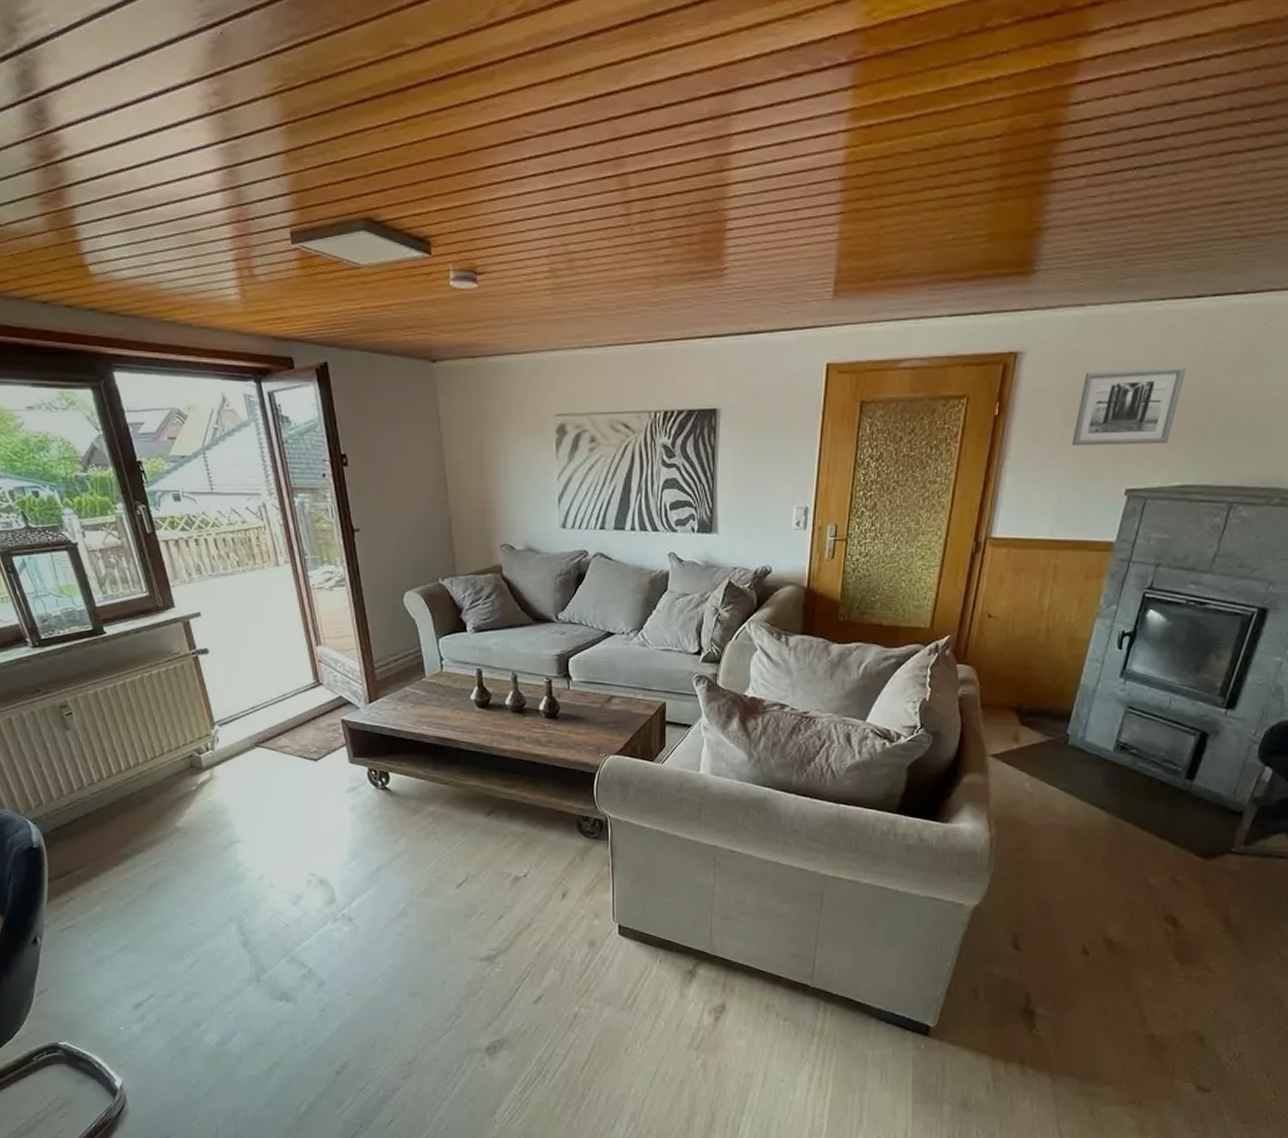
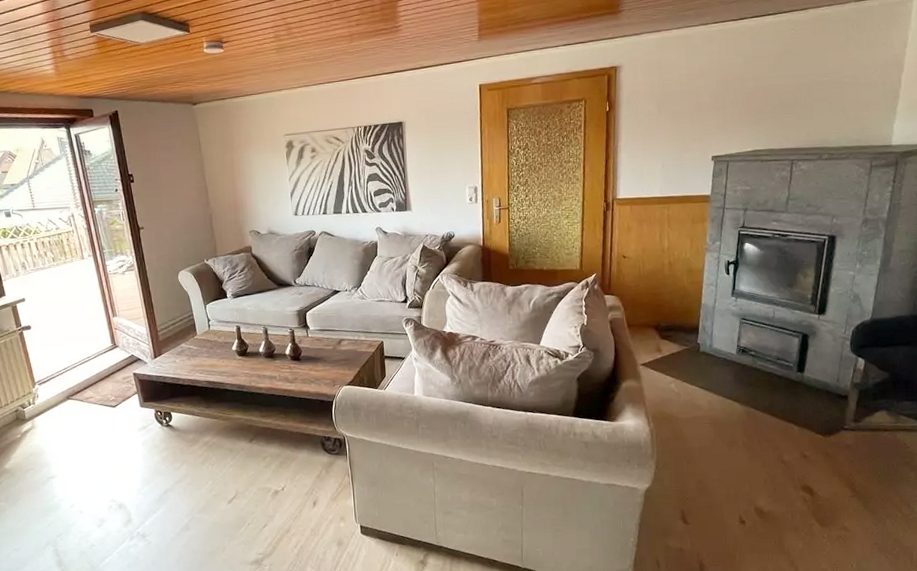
wall art: present [1072,367,1186,446] -> none [666,67,741,128]

